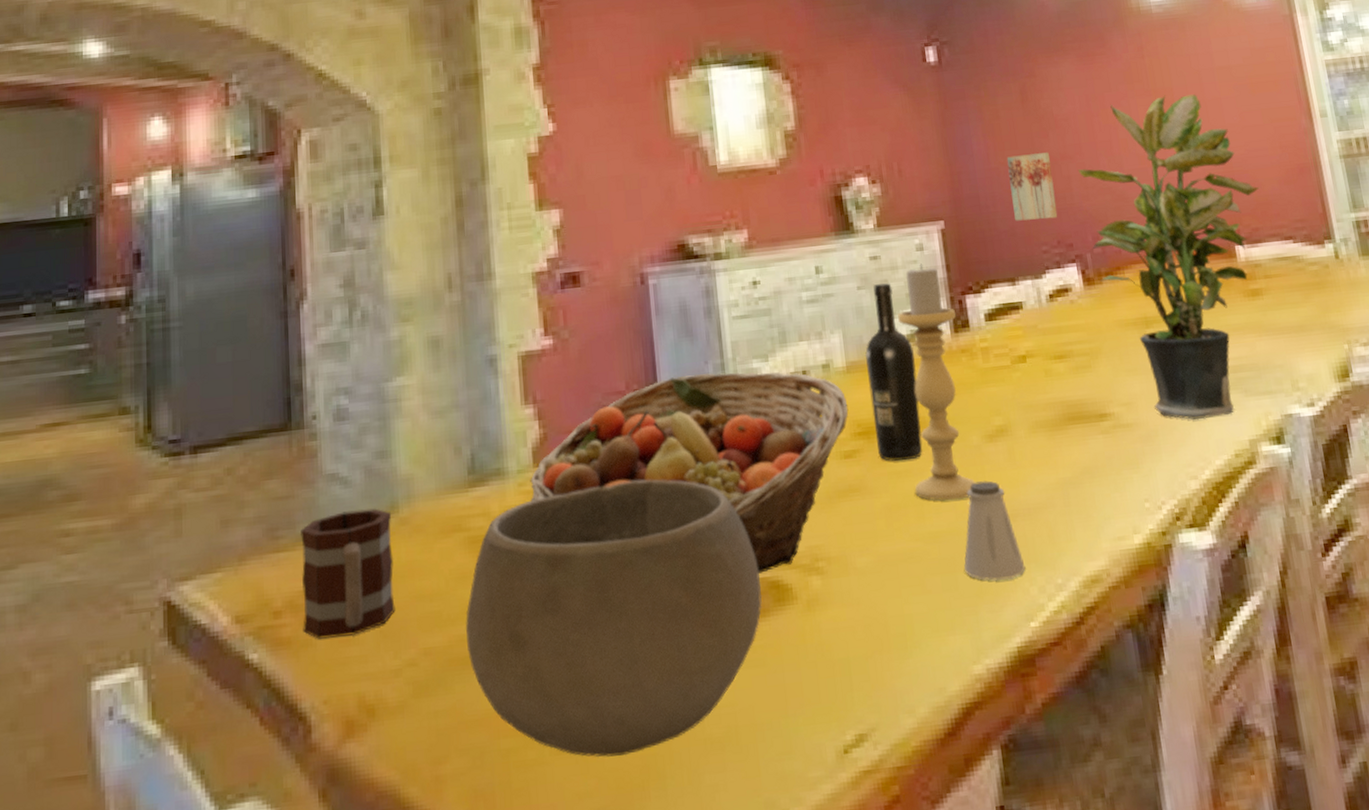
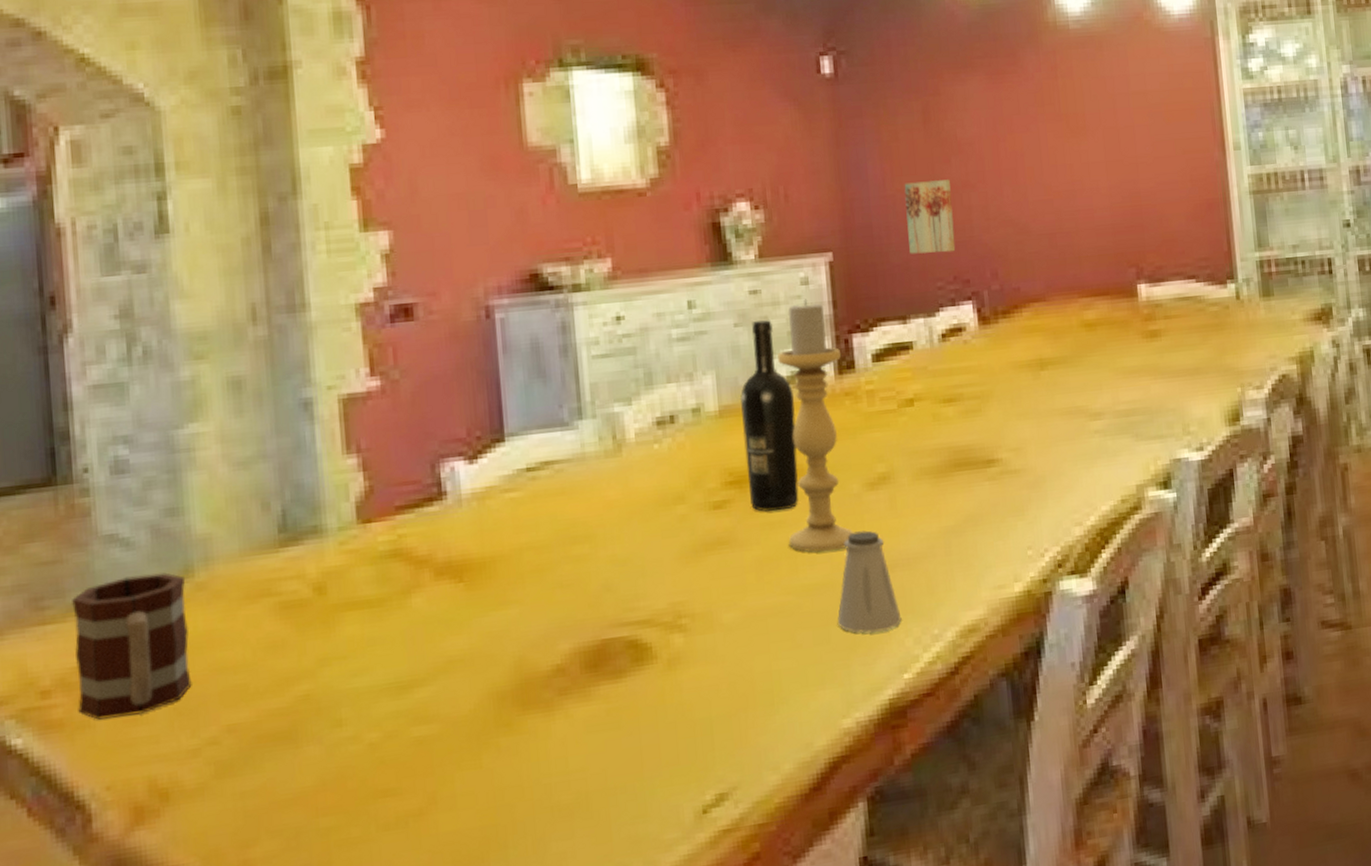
bowl: present [466,479,762,757] -> none [277,535,618,831]
fruit basket: present [530,371,849,574] -> none [353,416,720,633]
potted plant: present [1077,94,1261,420] -> none [979,120,1168,466]

